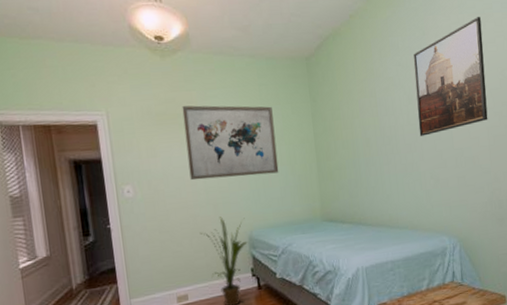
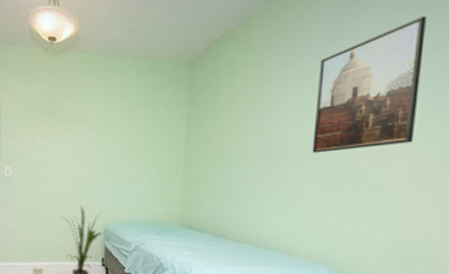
wall art: present [182,105,279,181] -> none [60,100,147,173]

